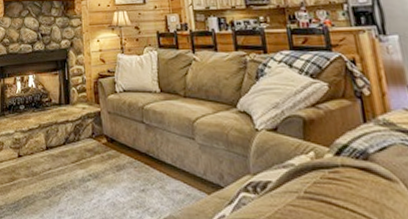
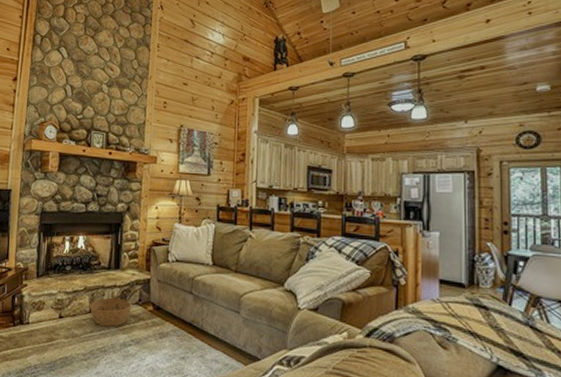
basket: none [46,133,86,162] -> present [90,297,132,327]

